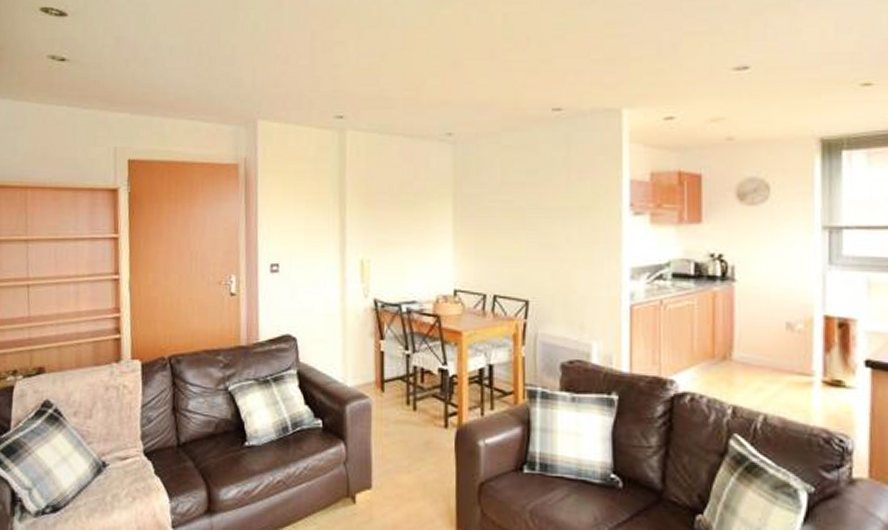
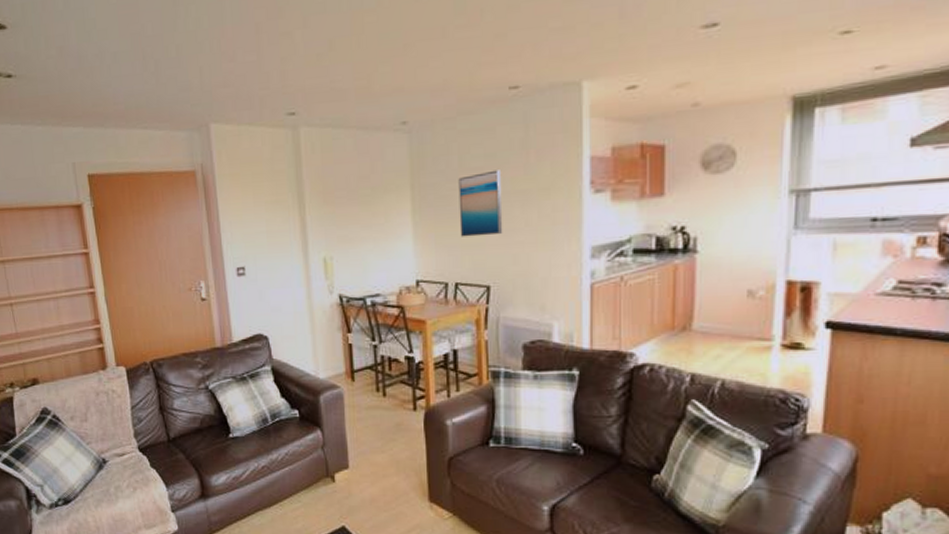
wall art: none [500,186,544,250] -> present [458,170,503,237]

